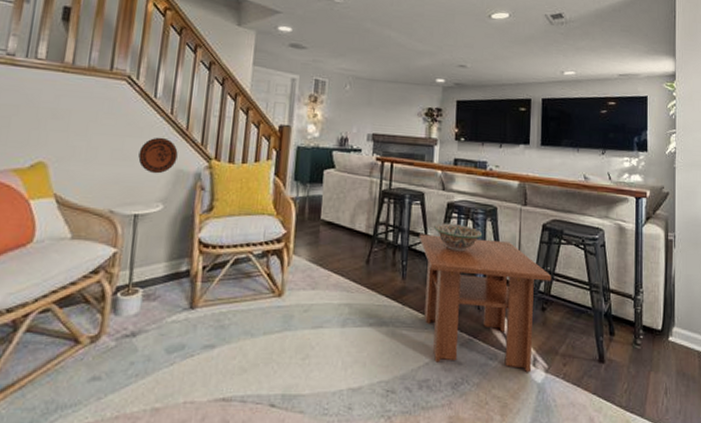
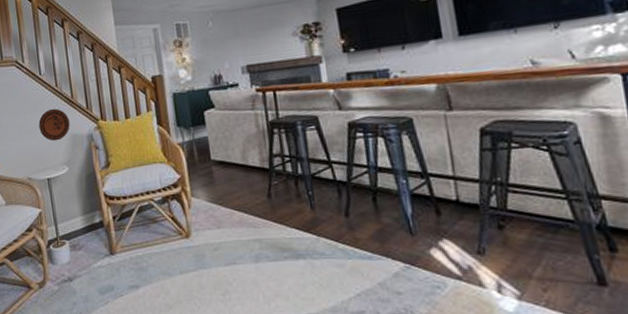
coffee table: present [418,234,552,372] -> none [320,155,506,300]
decorative bowl: present [434,222,483,252] -> none [337,143,400,174]

